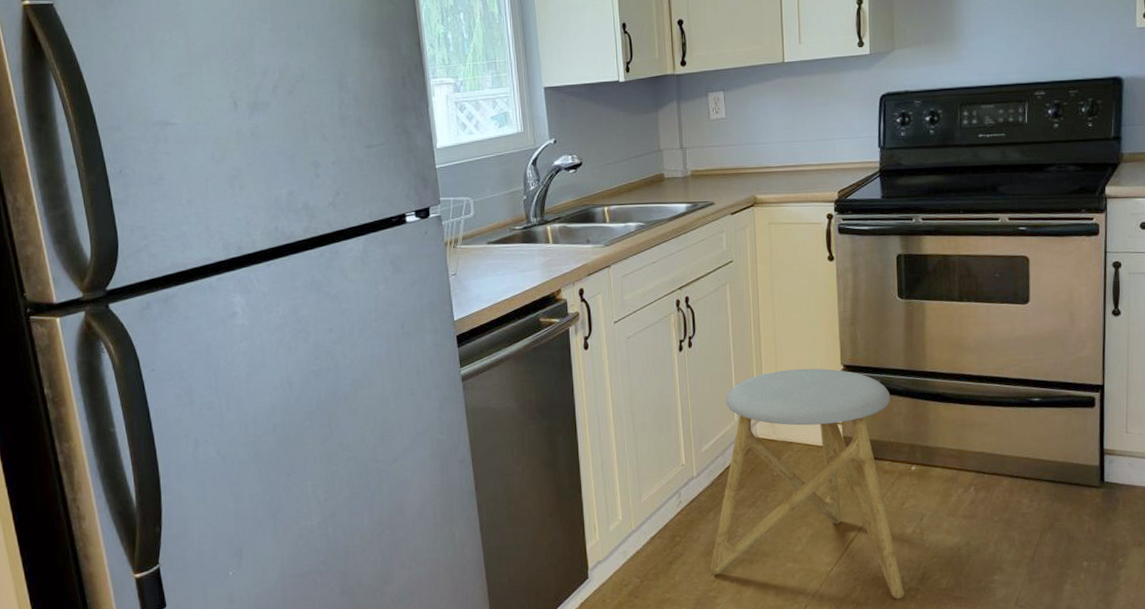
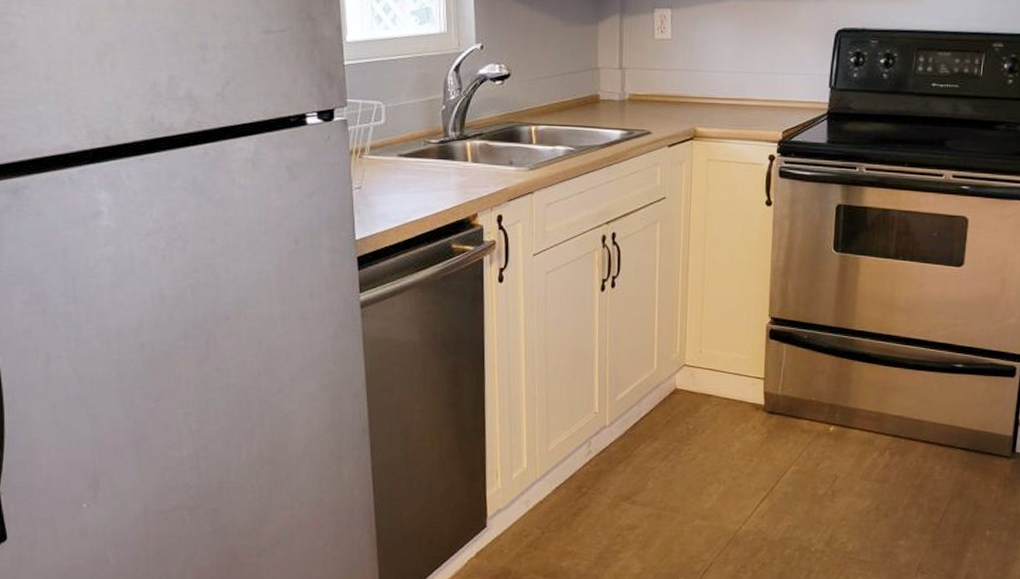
stool: present [710,368,904,599] -> none [616,318,816,561]

